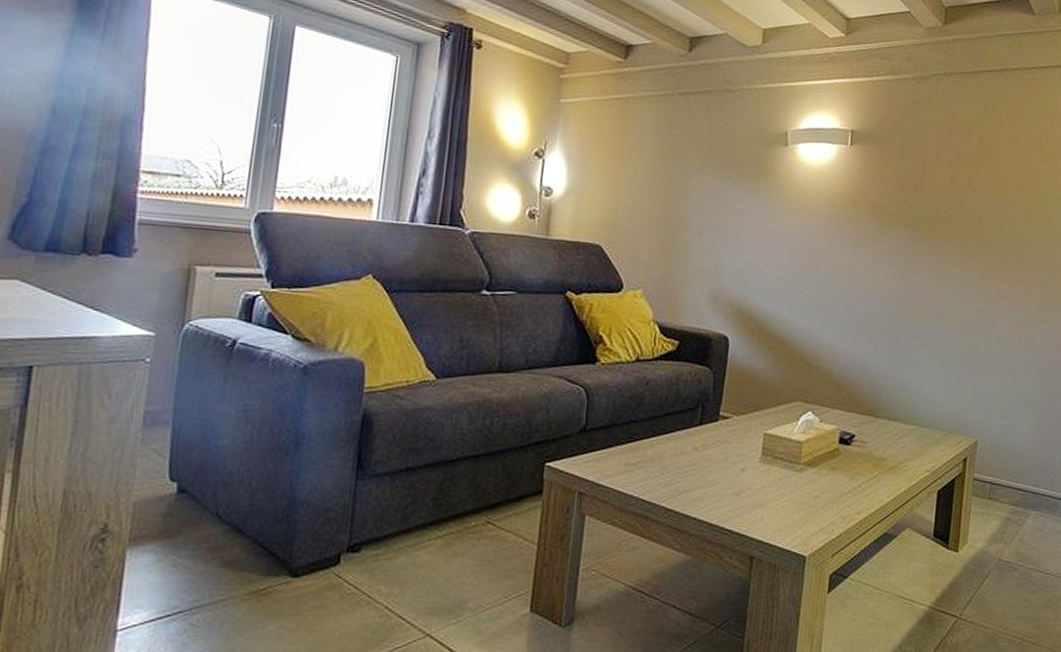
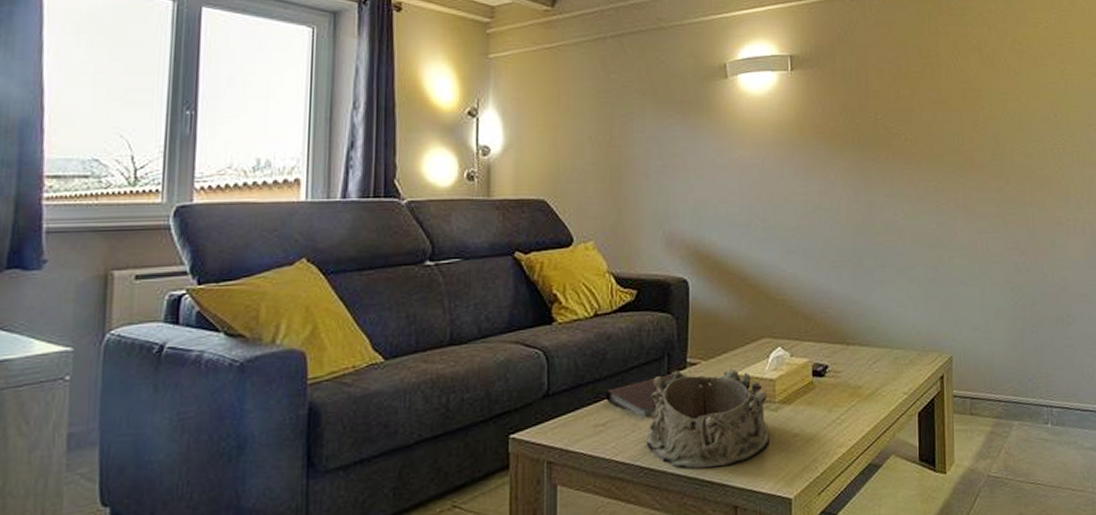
notebook: none [639,424,732,462] -> present [606,374,702,417]
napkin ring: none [673,422,793,520] -> present [646,368,771,470]

